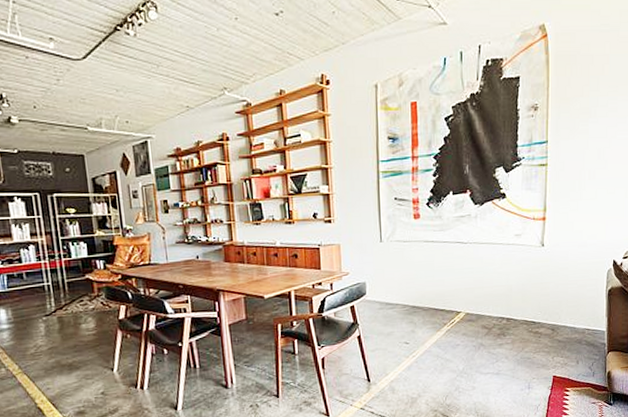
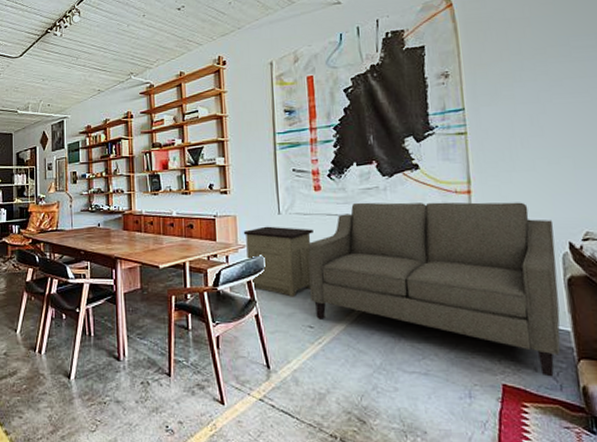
nightstand: none [347,253,412,318] -> present [243,226,313,297]
sofa: none [406,227,604,367] -> present [307,202,561,377]

